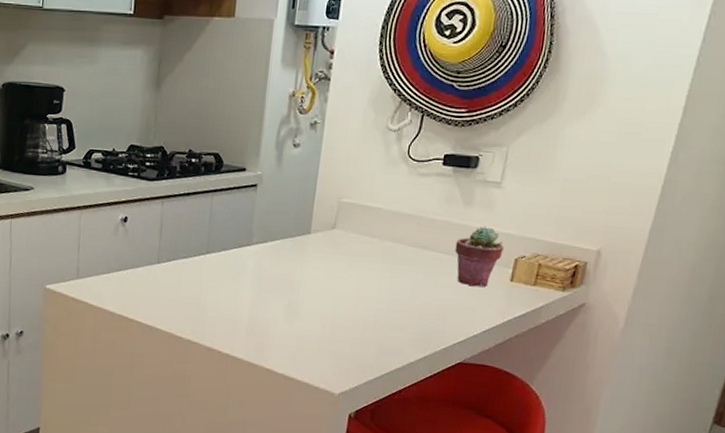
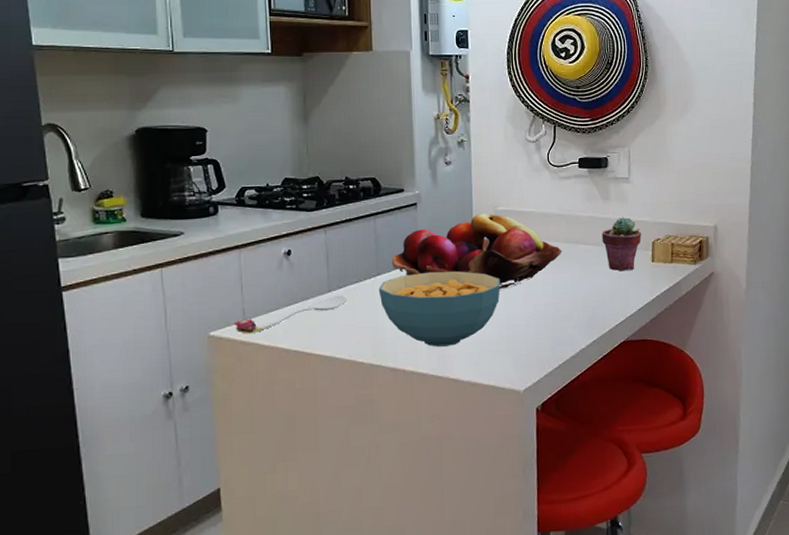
spoon: none [67,267,174,293] -> present [233,295,347,334]
cereal bowl: none [206,257,332,336] -> present [378,271,500,347]
fruit basket: none [222,203,407,287] -> present [391,213,562,290]

